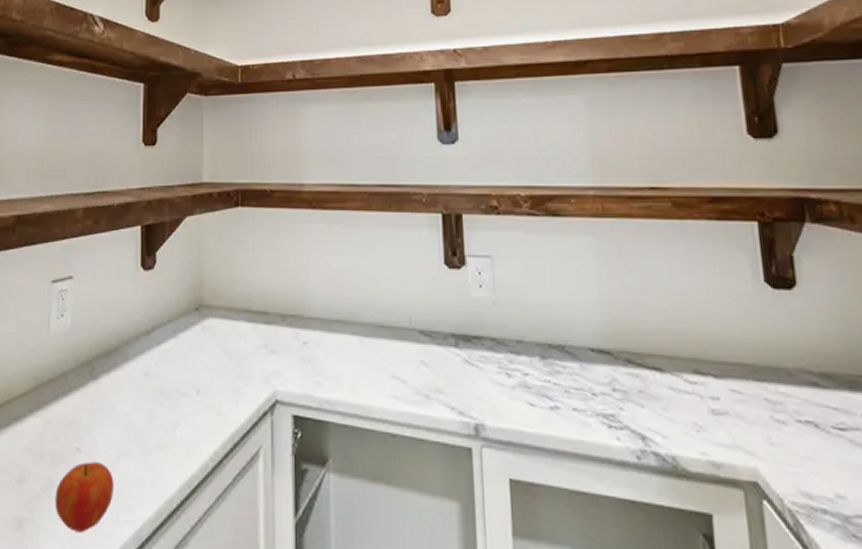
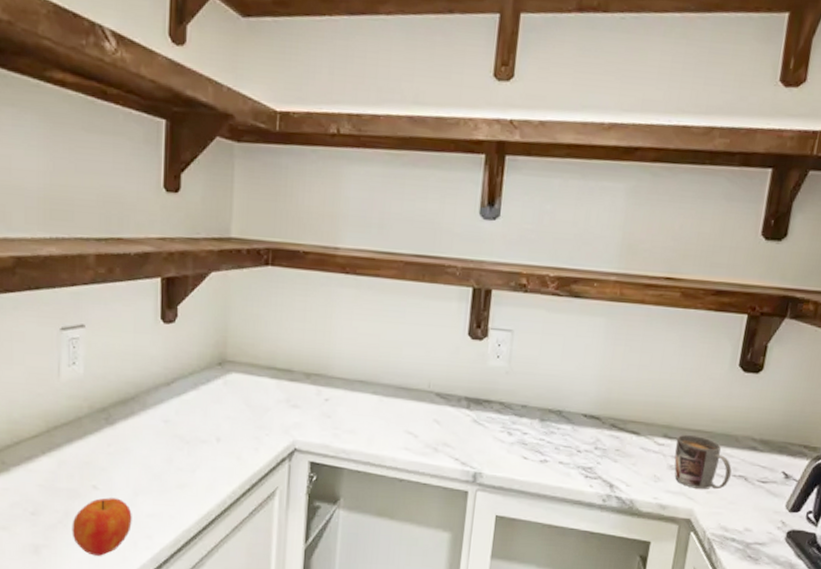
mug: none [710,368,795,441] -> present [674,434,732,490]

